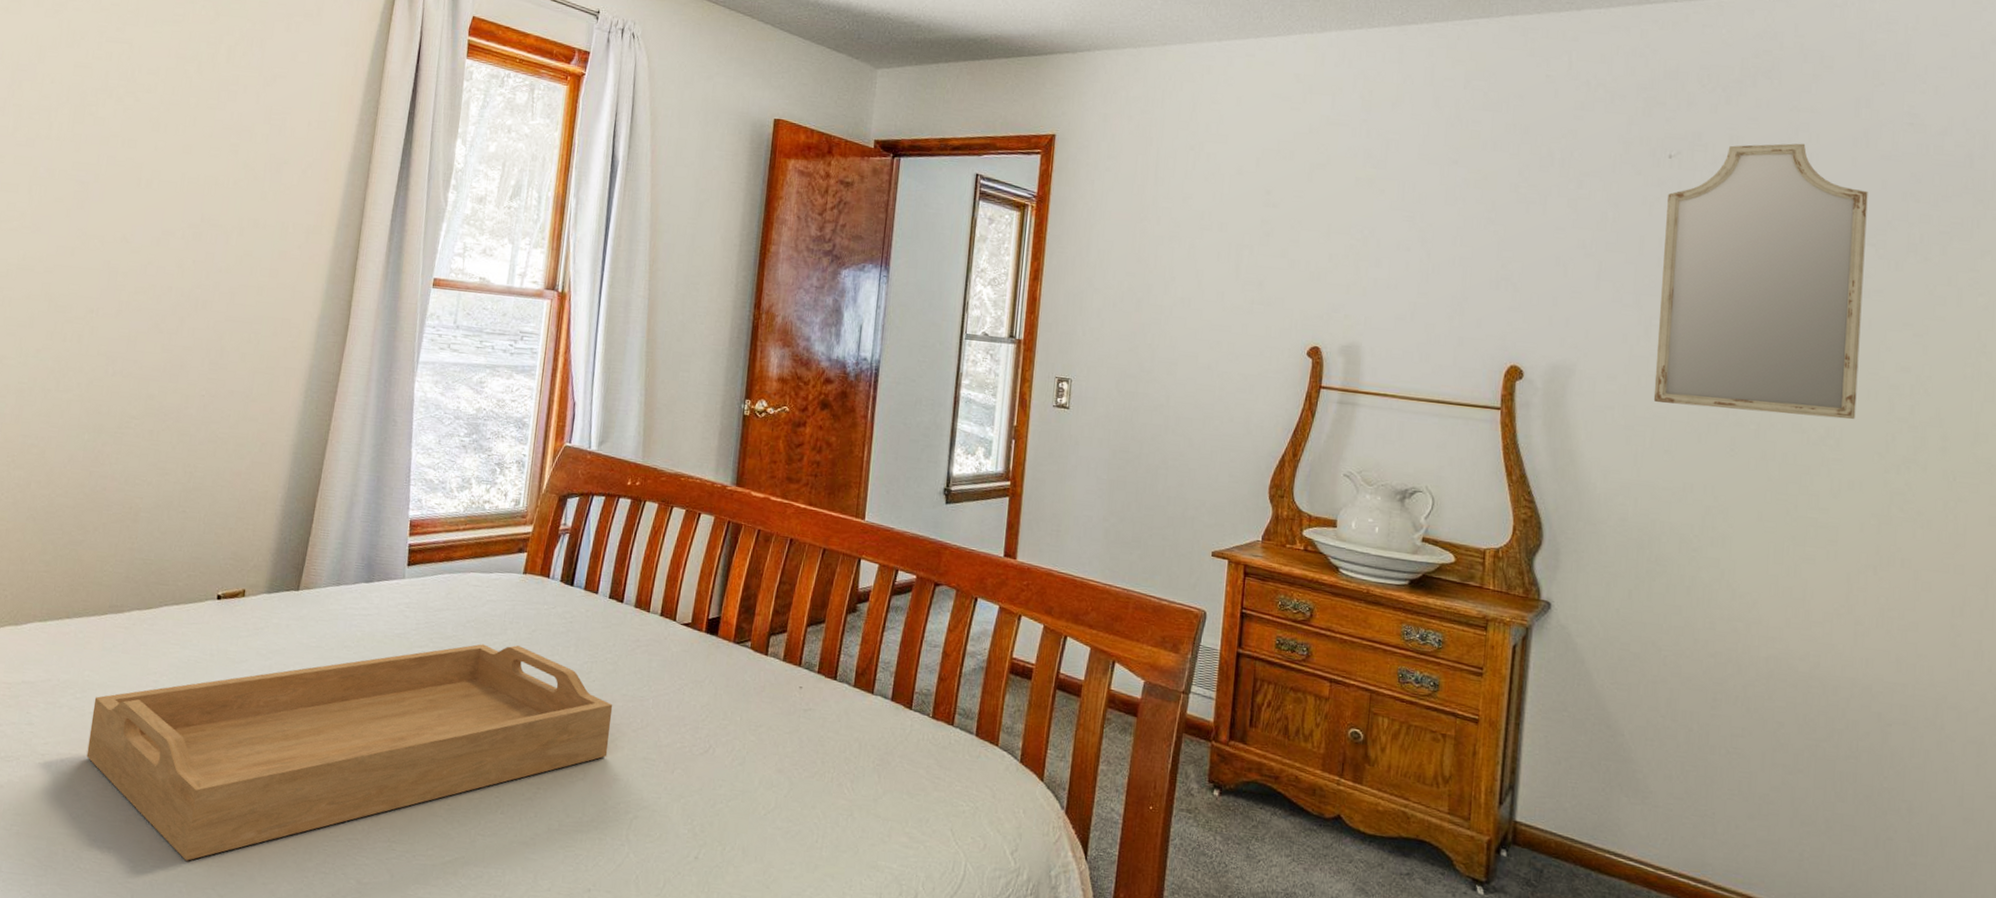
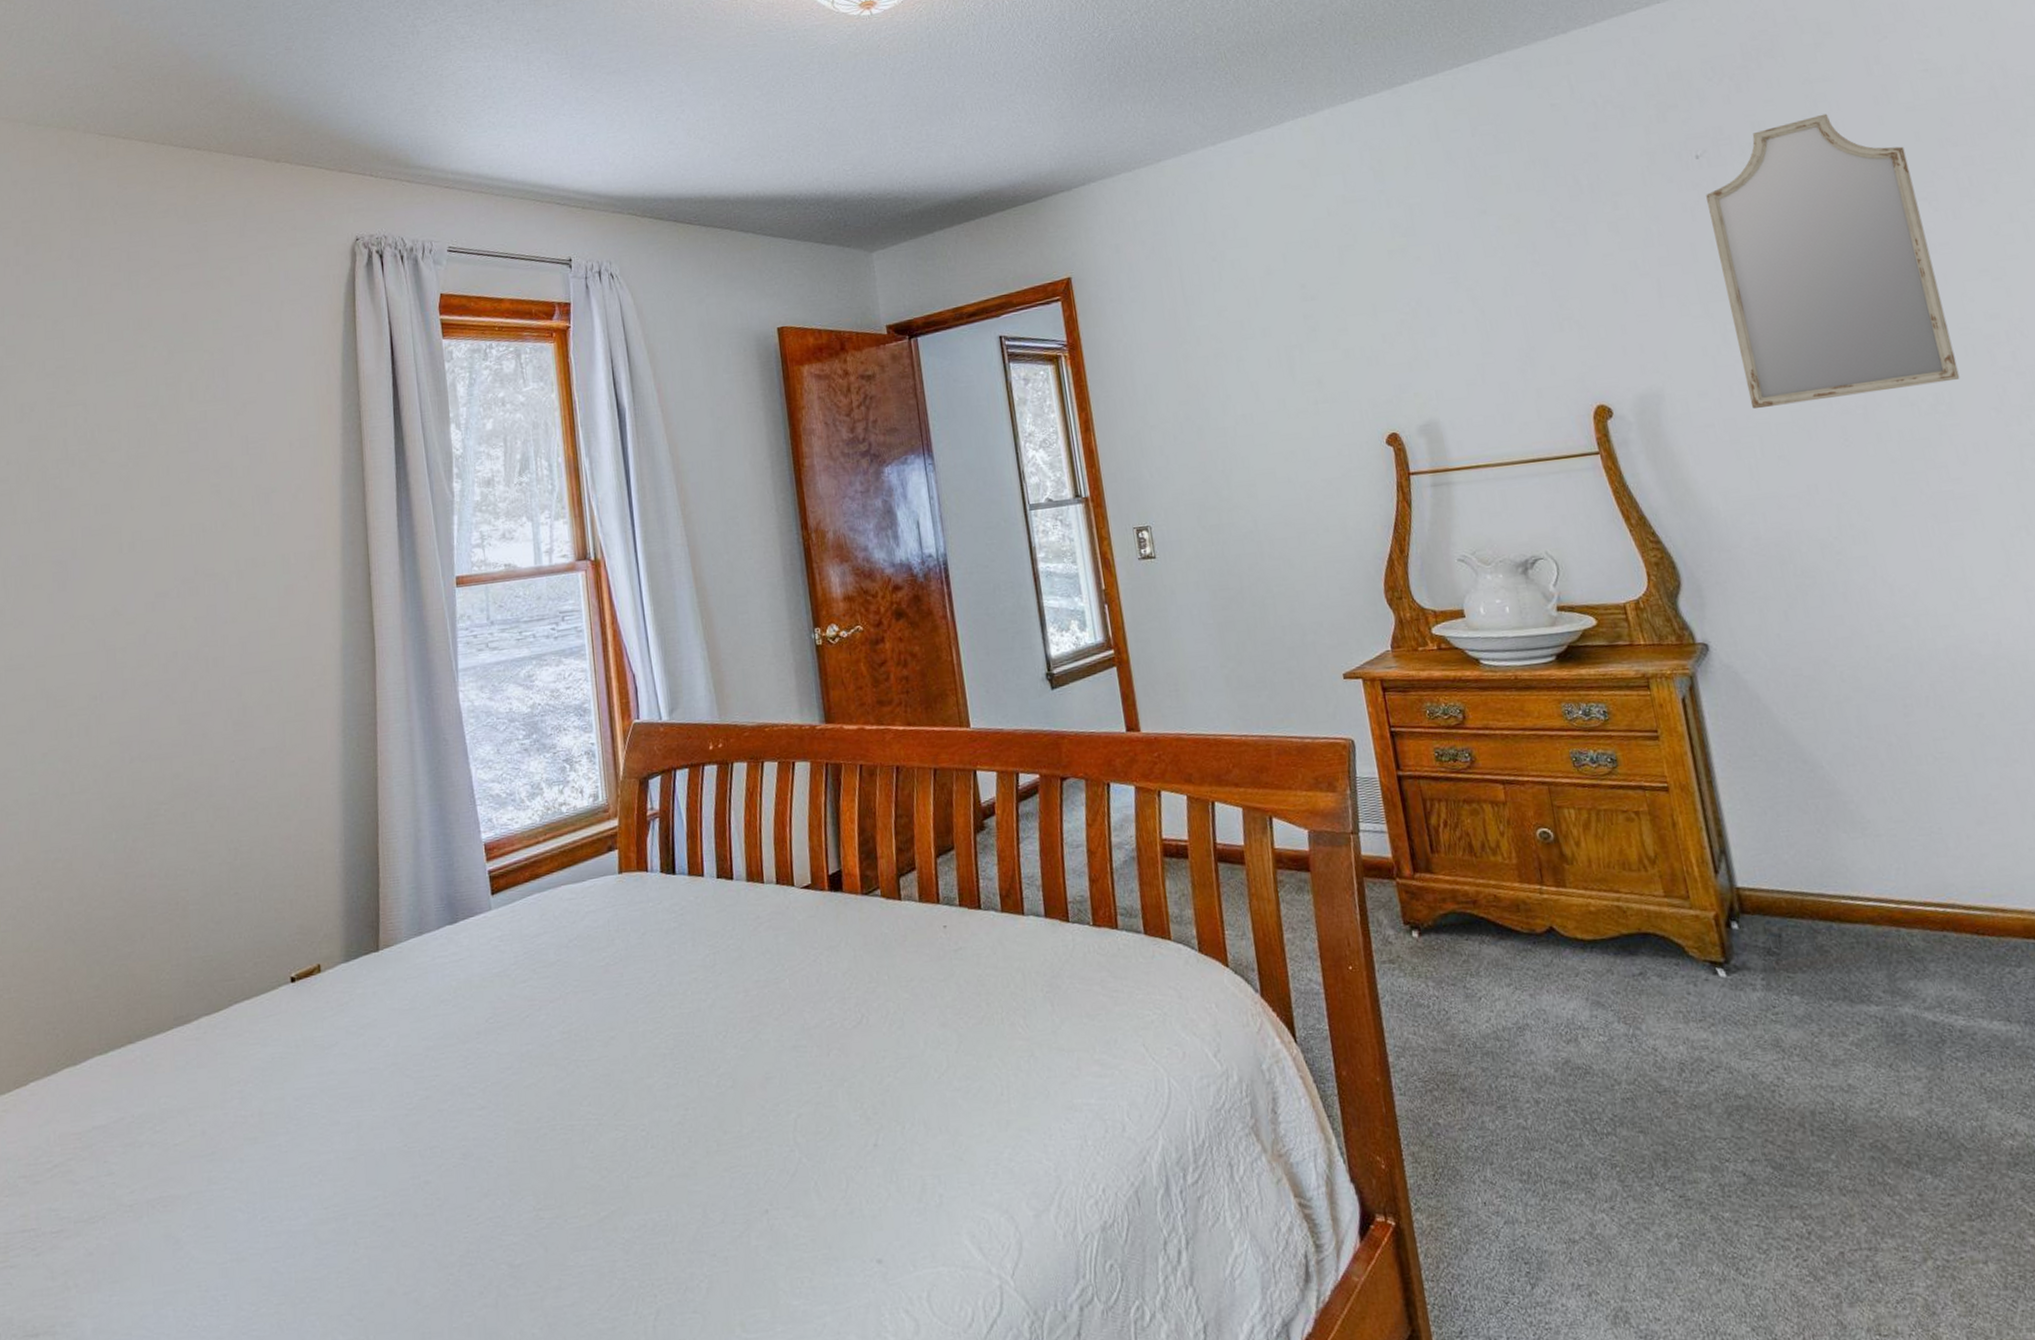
serving tray: present [86,644,613,861] -> none [177,954,752,1289]

